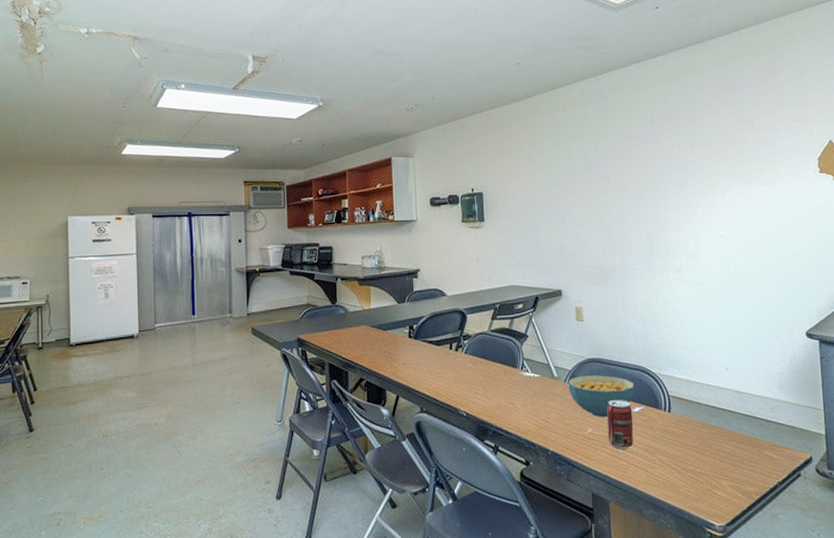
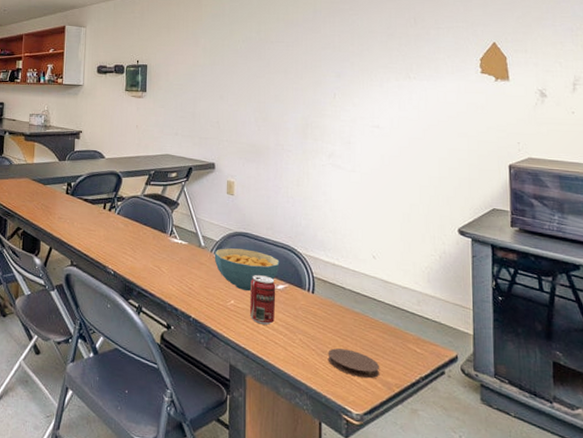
coaster: none [688,463,739,490] -> present [328,348,380,379]

